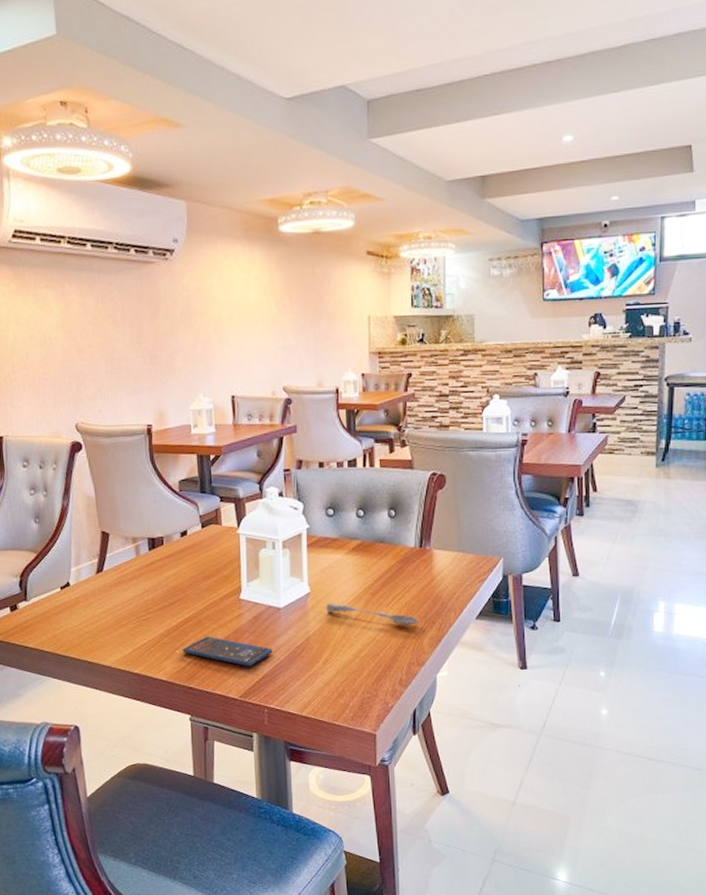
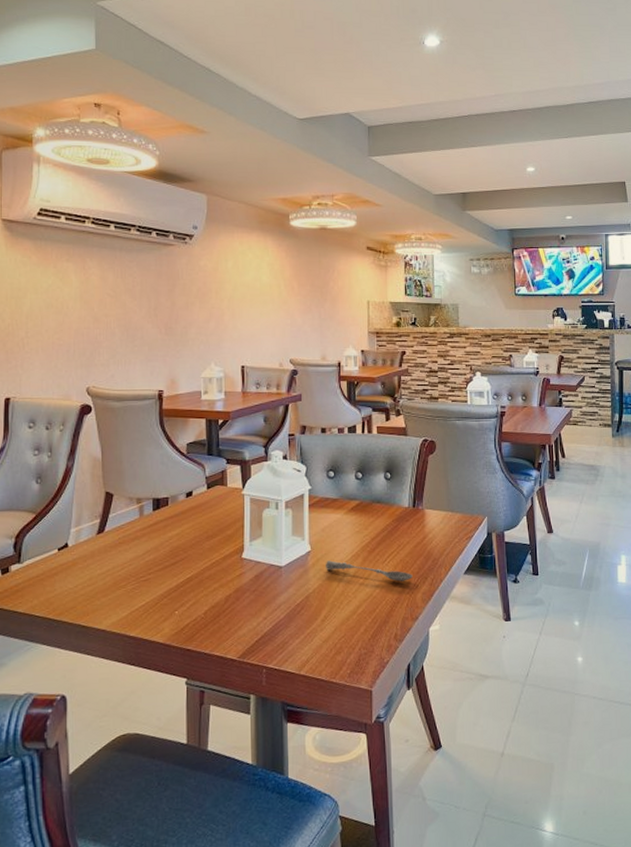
smartphone: present [182,636,273,667] -> none [181,595,273,626]

